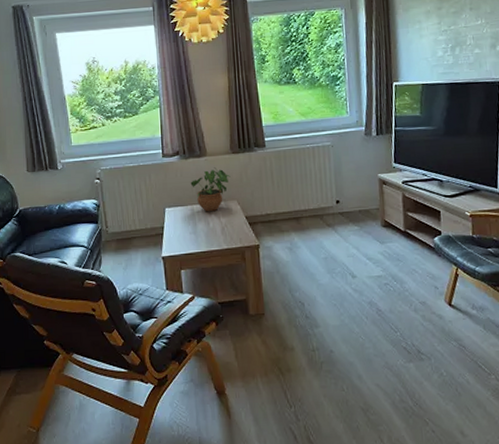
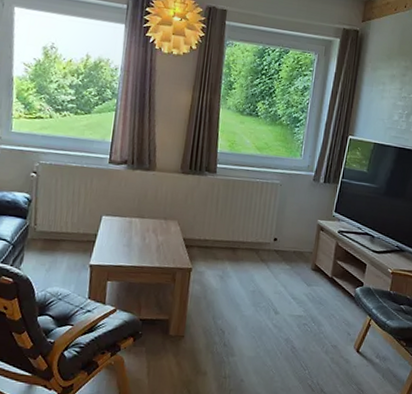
potted plant: present [190,167,230,212] -> none [133,184,176,228]

